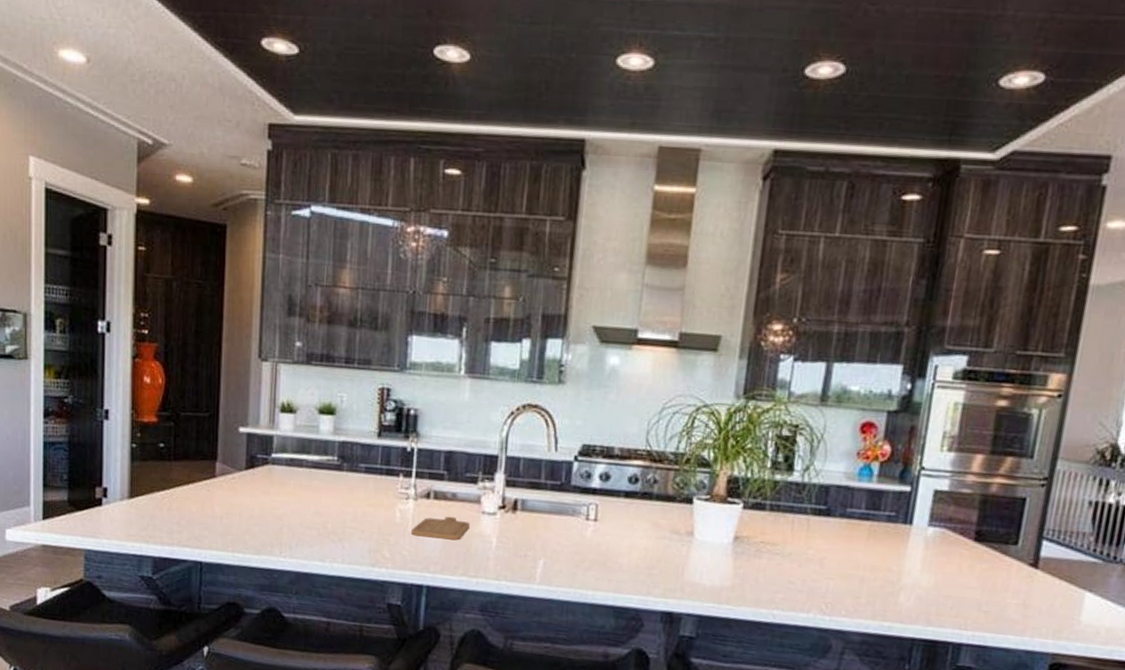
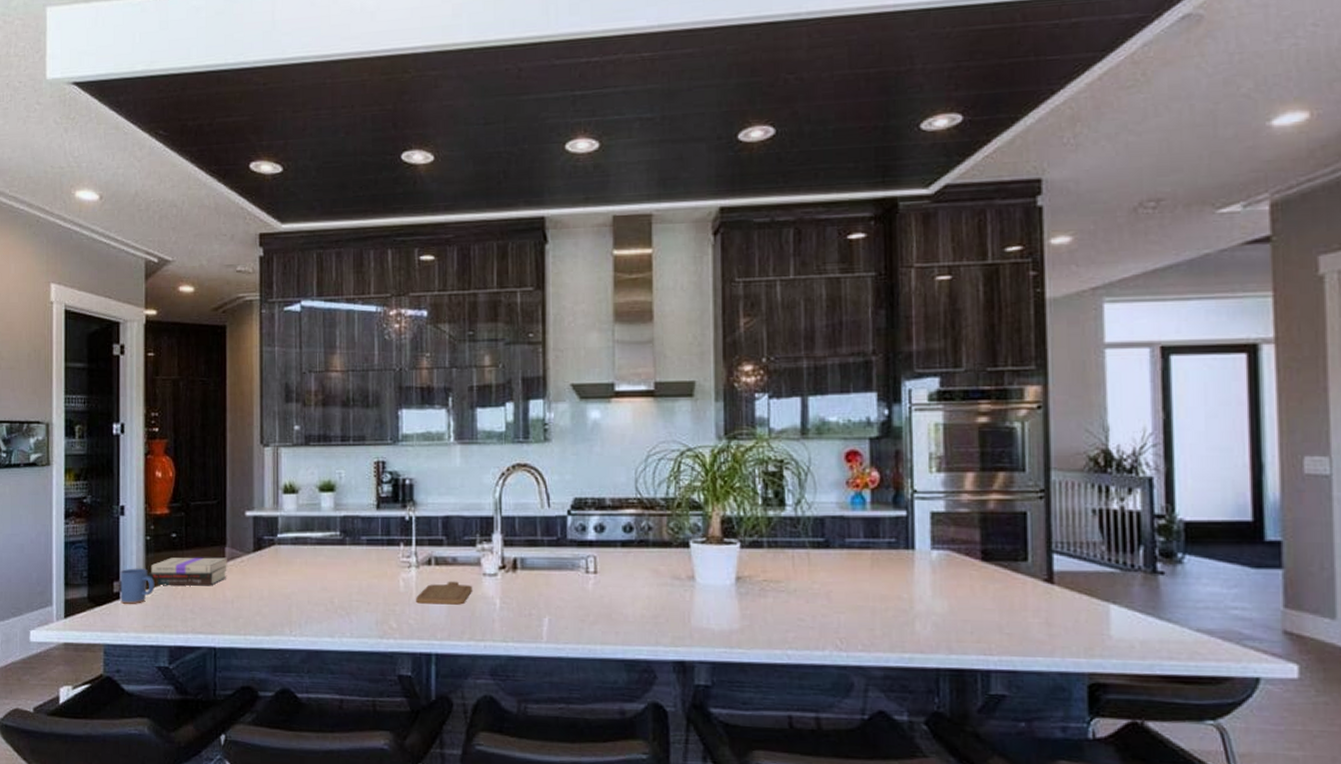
mug: none [103,475,140,512] -> present [120,568,155,604]
books: none [131,468,218,500] -> present [146,557,227,586]

